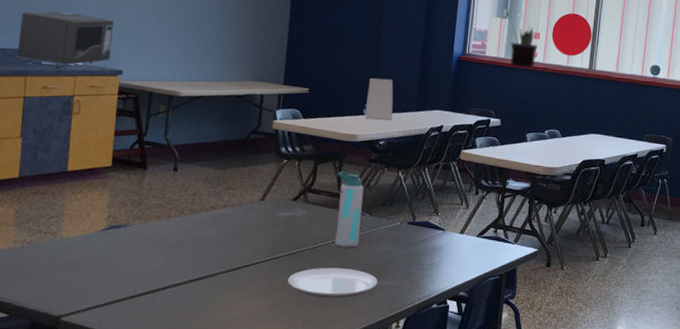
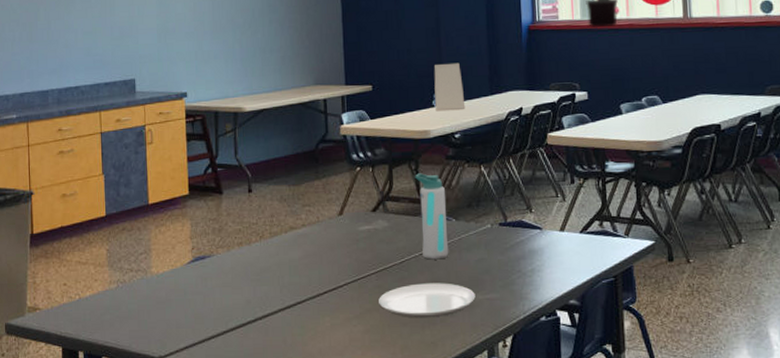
microwave: present [16,12,114,69] -> none [89,40,174,99]

